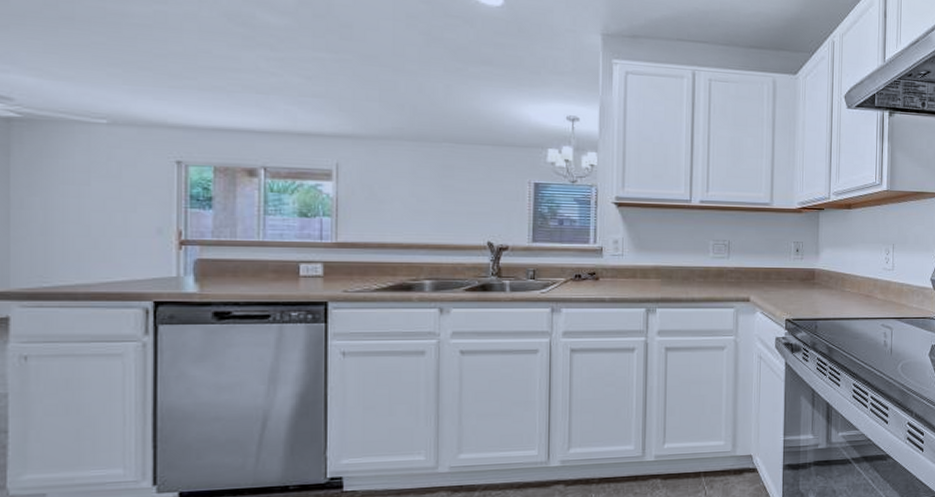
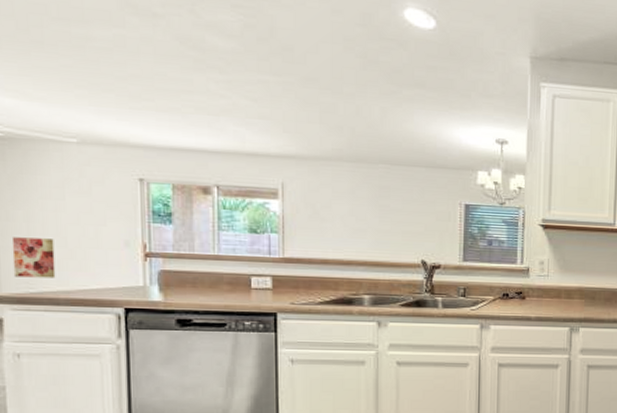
wall art: none [25,226,75,271] -> present [11,237,56,278]

